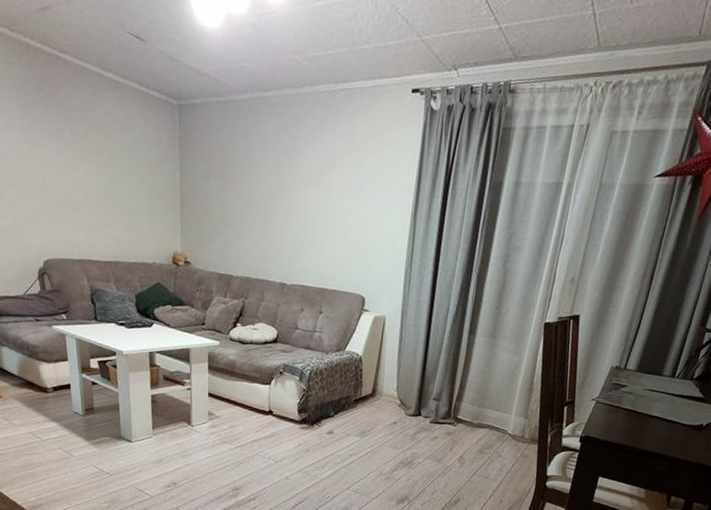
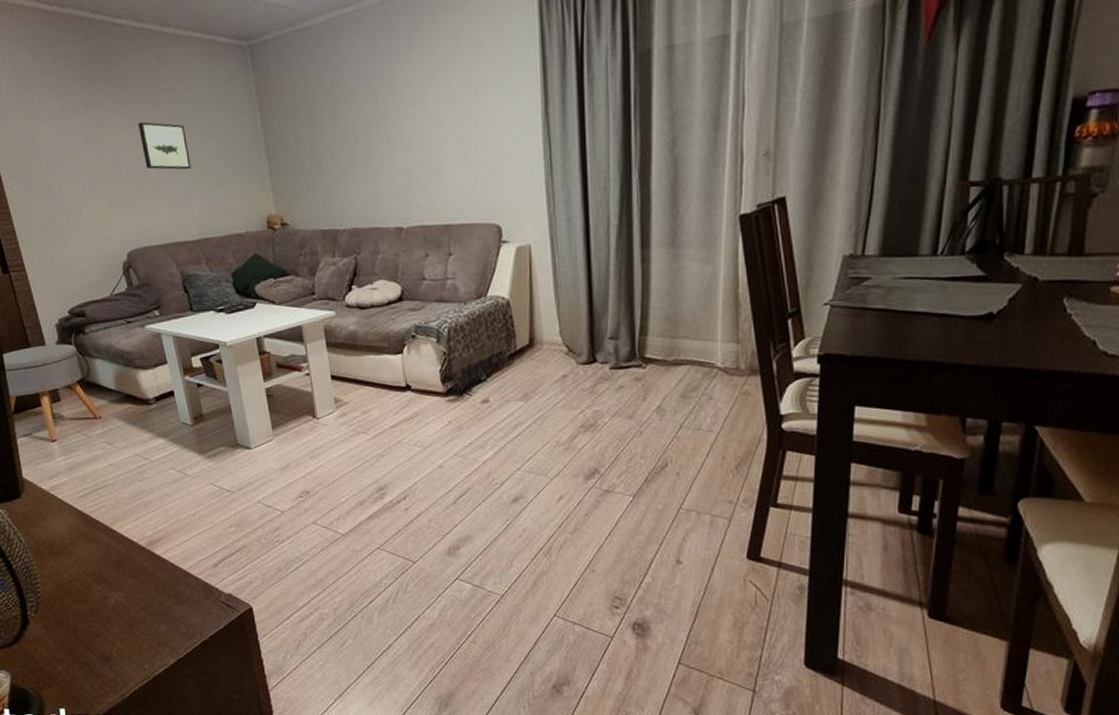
wall art: none [69,150,113,200] -> present [138,122,191,170]

